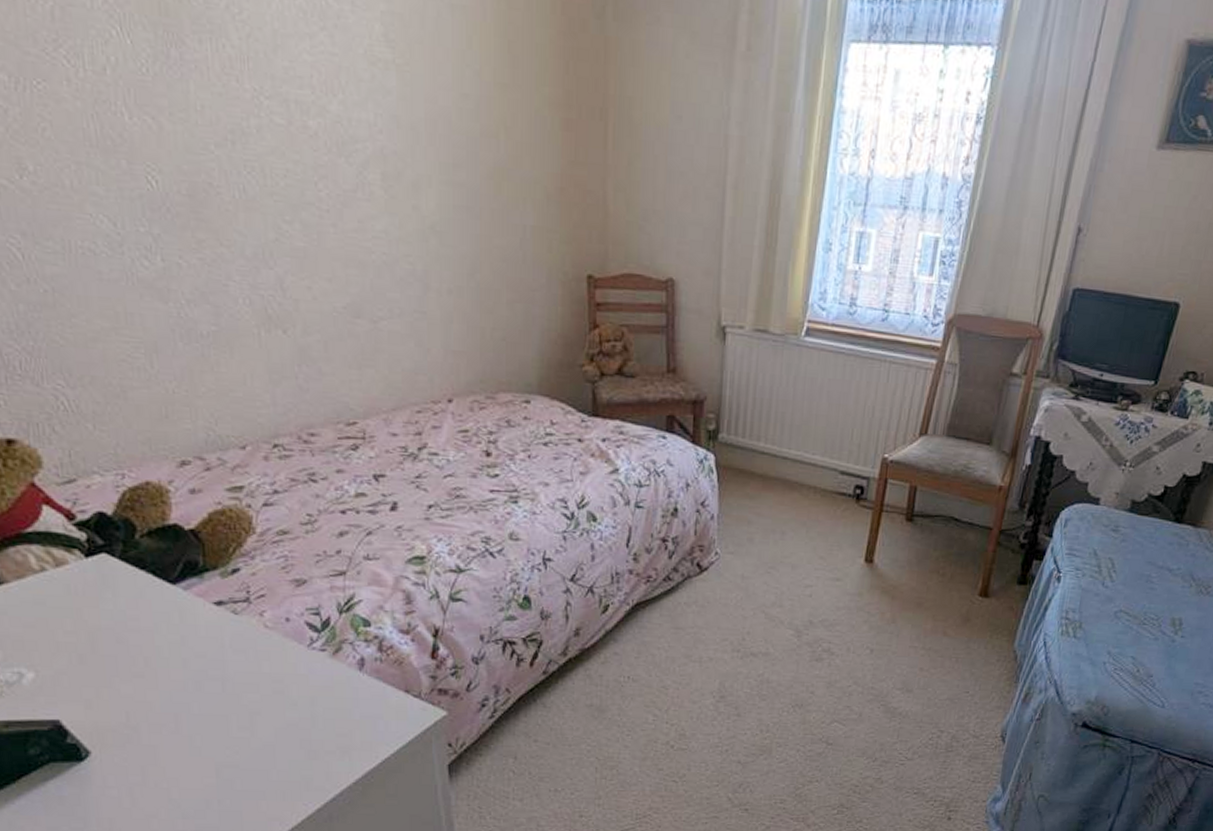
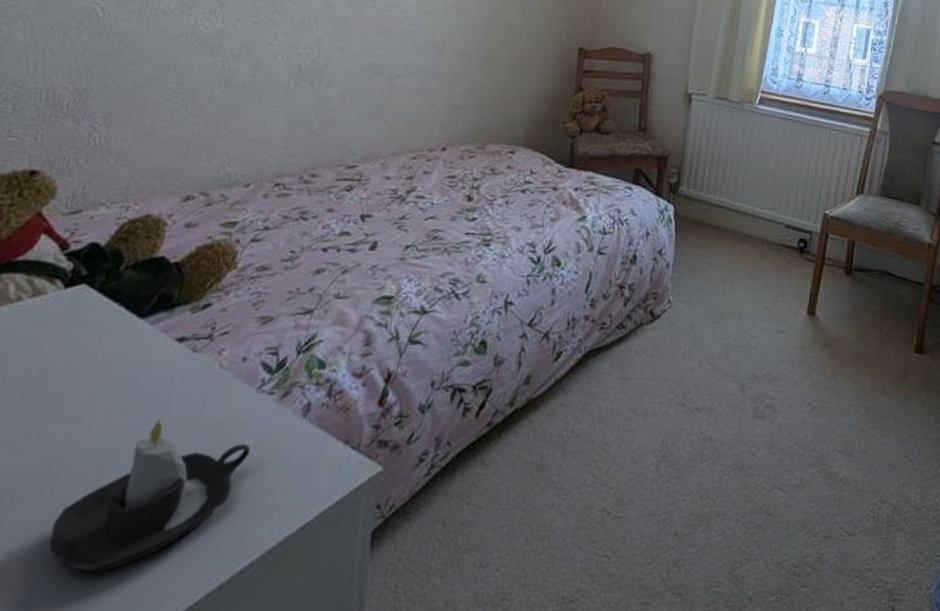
candle: none [148,675,316,803] -> present [49,418,251,574]

